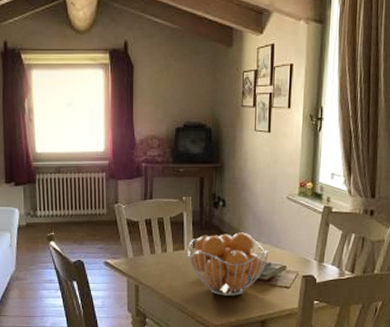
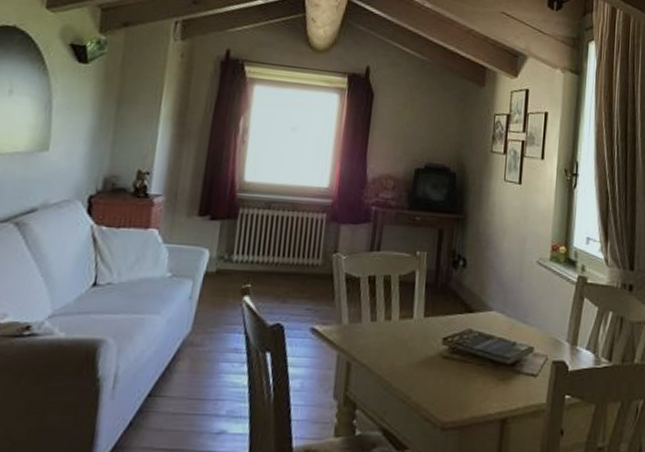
fruit basket: present [187,232,270,296] -> none [416,300,515,384]

